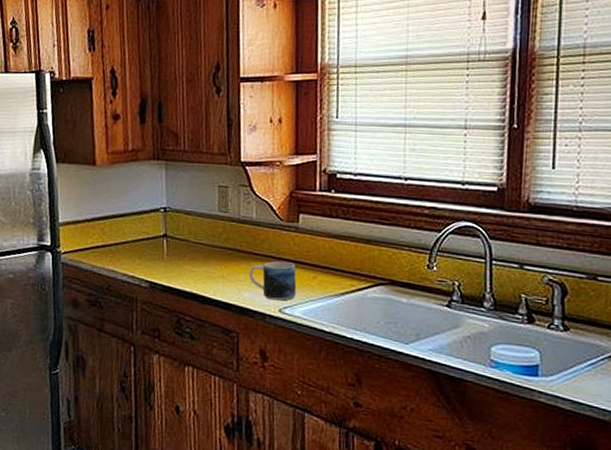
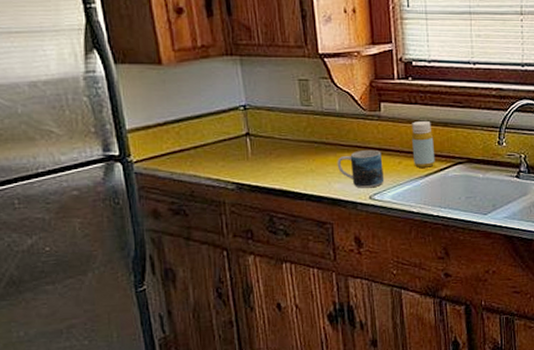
bottle: none [329,235,354,286] -> present [412,120,435,168]

